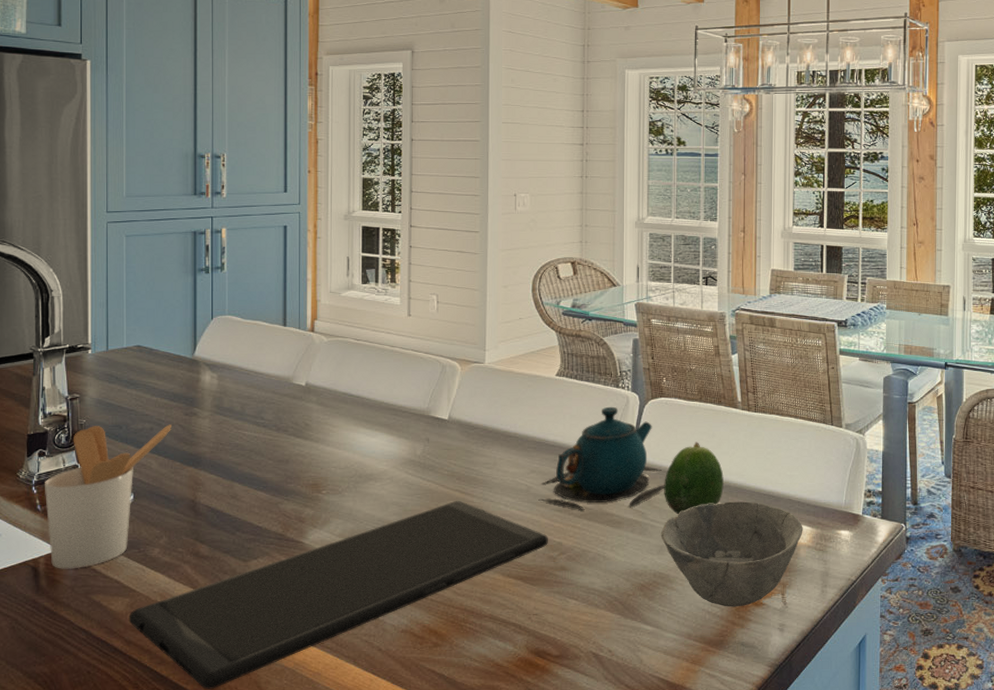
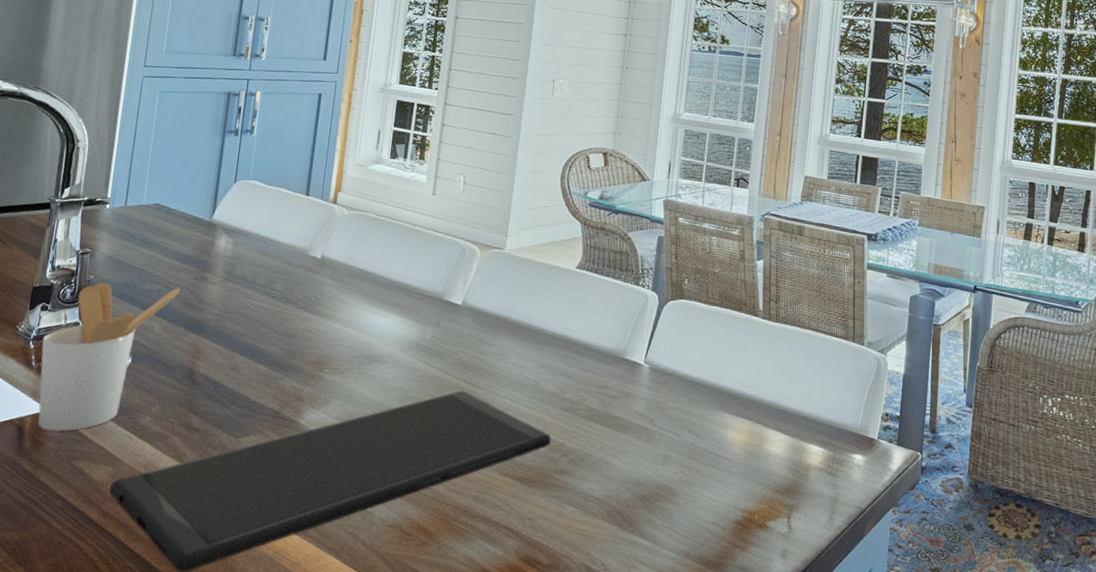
teapot: present [539,406,665,511] -> none [546,304,677,412]
bowl: present [661,501,803,607] -> none [668,414,815,528]
fruit: present [664,442,725,515] -> none [674,348,738,424]

